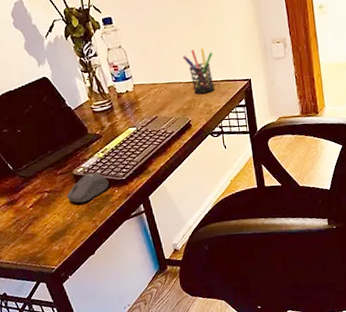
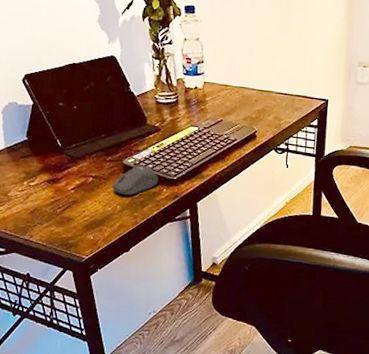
pen holder: present [182,48,215,95] -> none [261,57,294,106]

